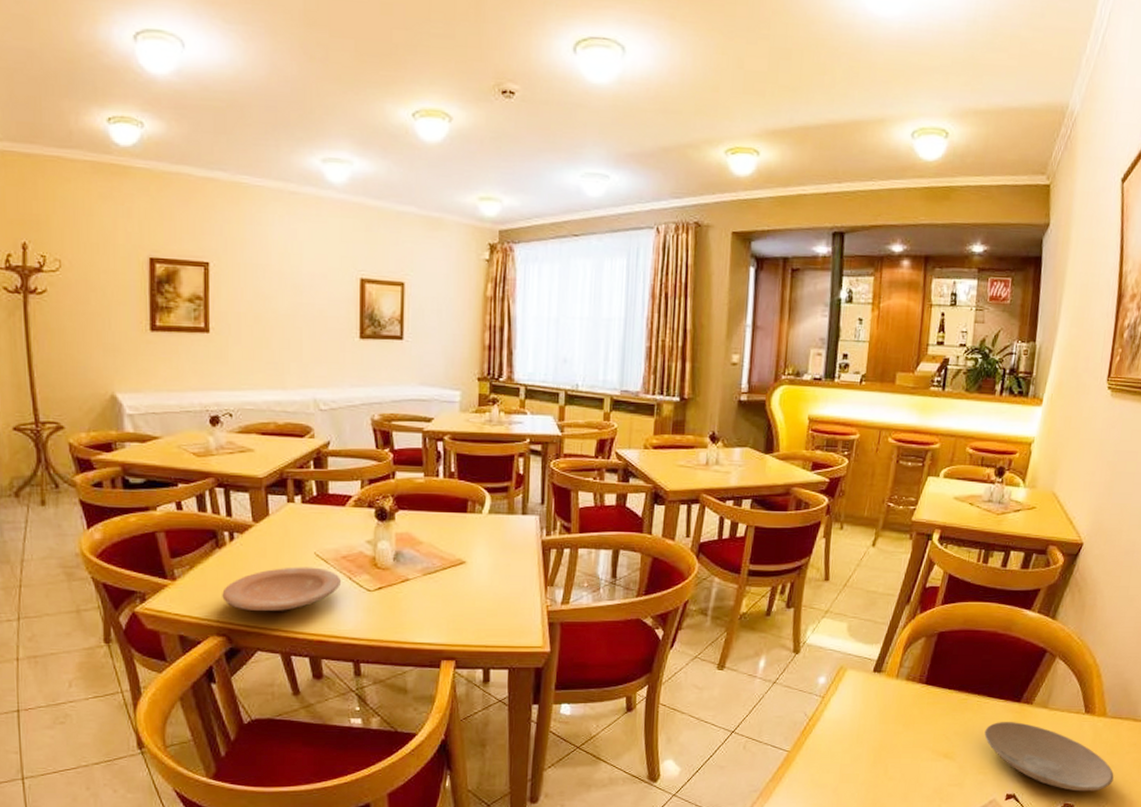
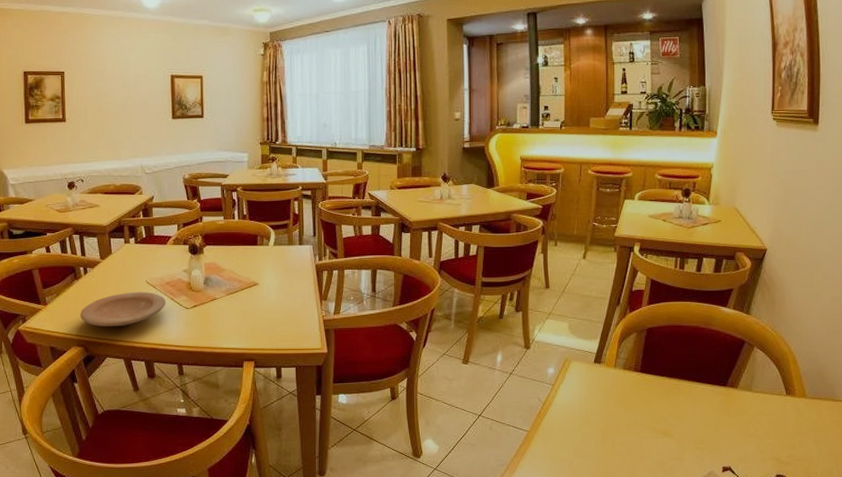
plate: present [984,722,1114,792] -> none [697,403,820,464]

